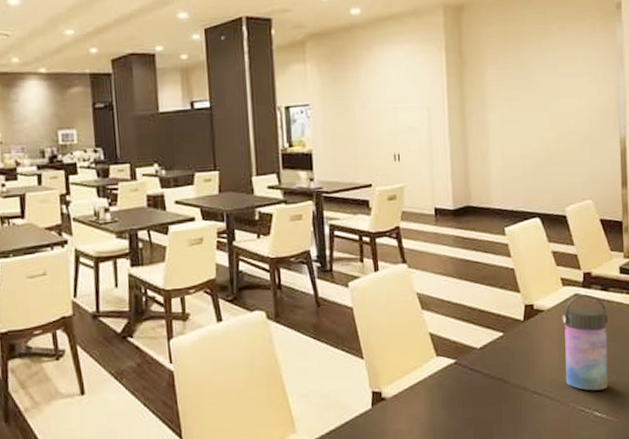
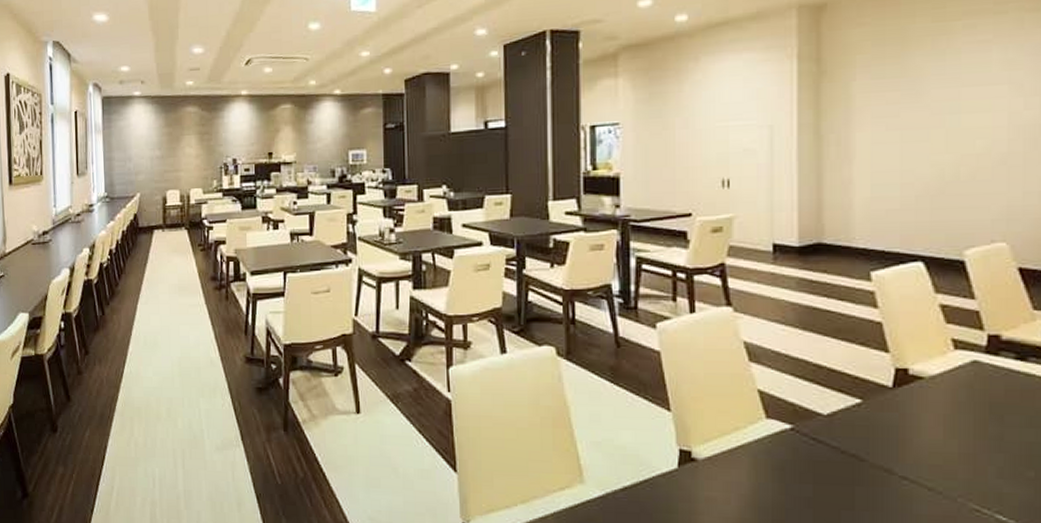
water bottle: present [562,294,609,391] -> none [951,363,1026,488]

